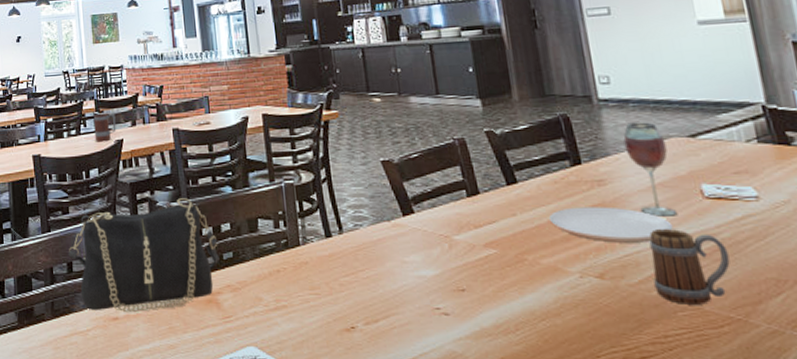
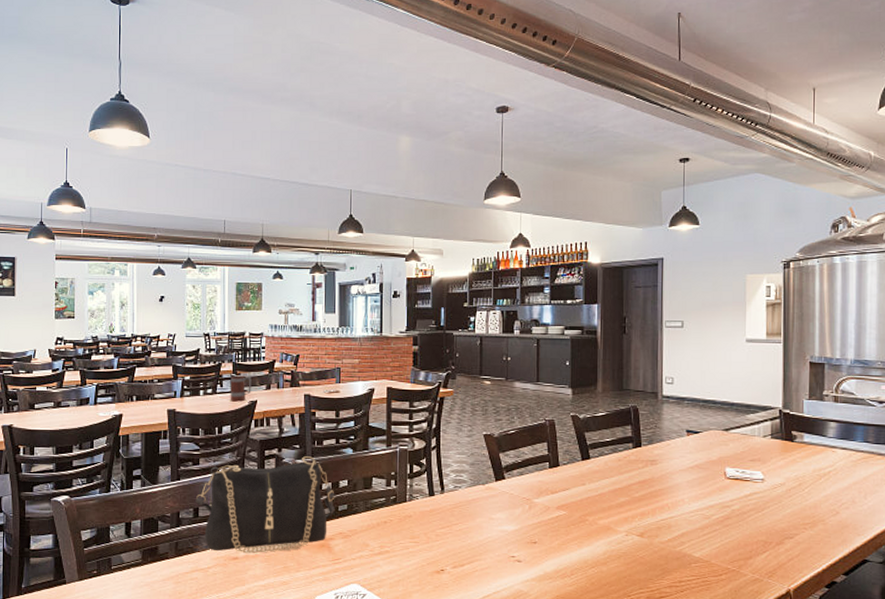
plate: present [548,206,673,243] -> none [609,481,700,510]
wineglass: present [623,122,678,217] -> none [676,416,706,491]
beer mug: present [649,229,730,305] -> none [679,501,735,559]

